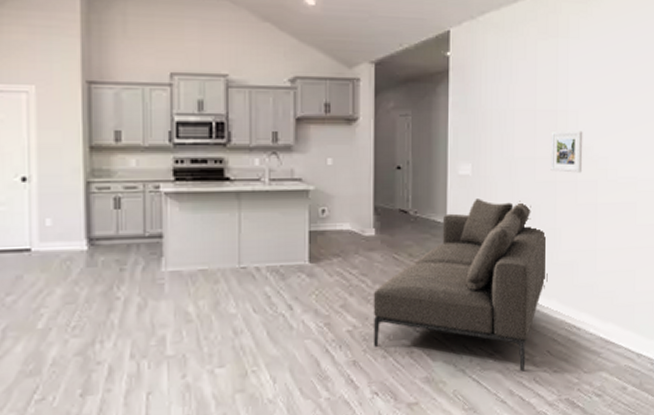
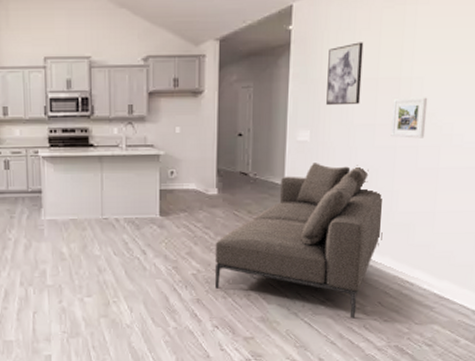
wall art: none [487,72,521,138] -> present [326,42,364,106]

